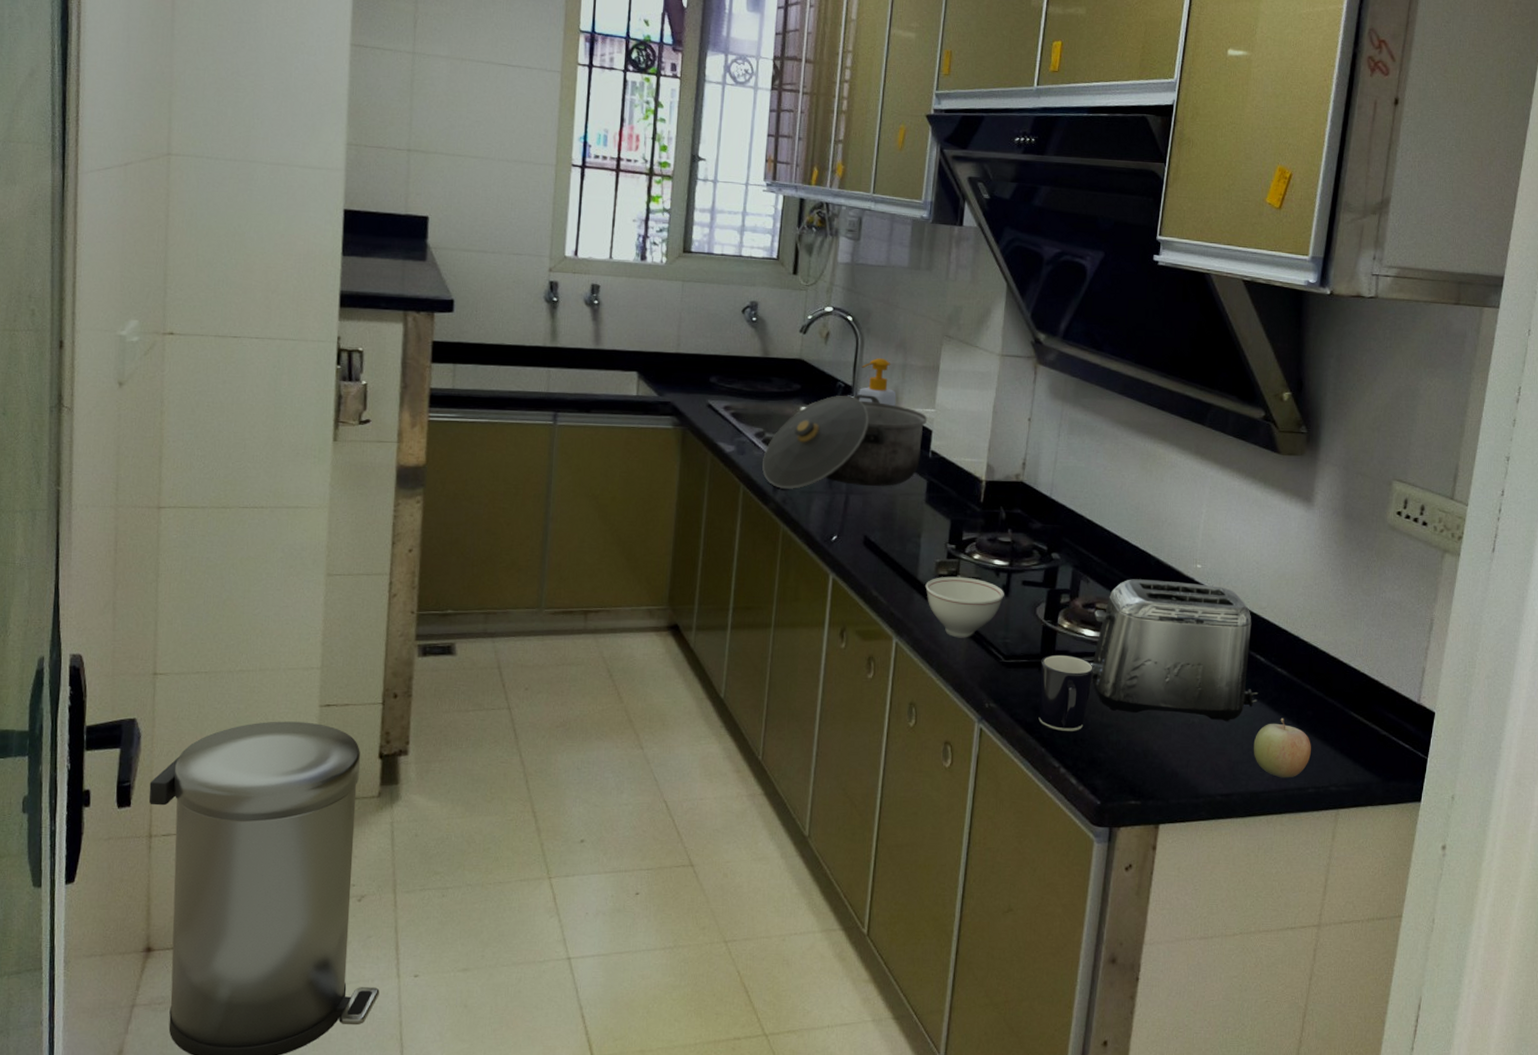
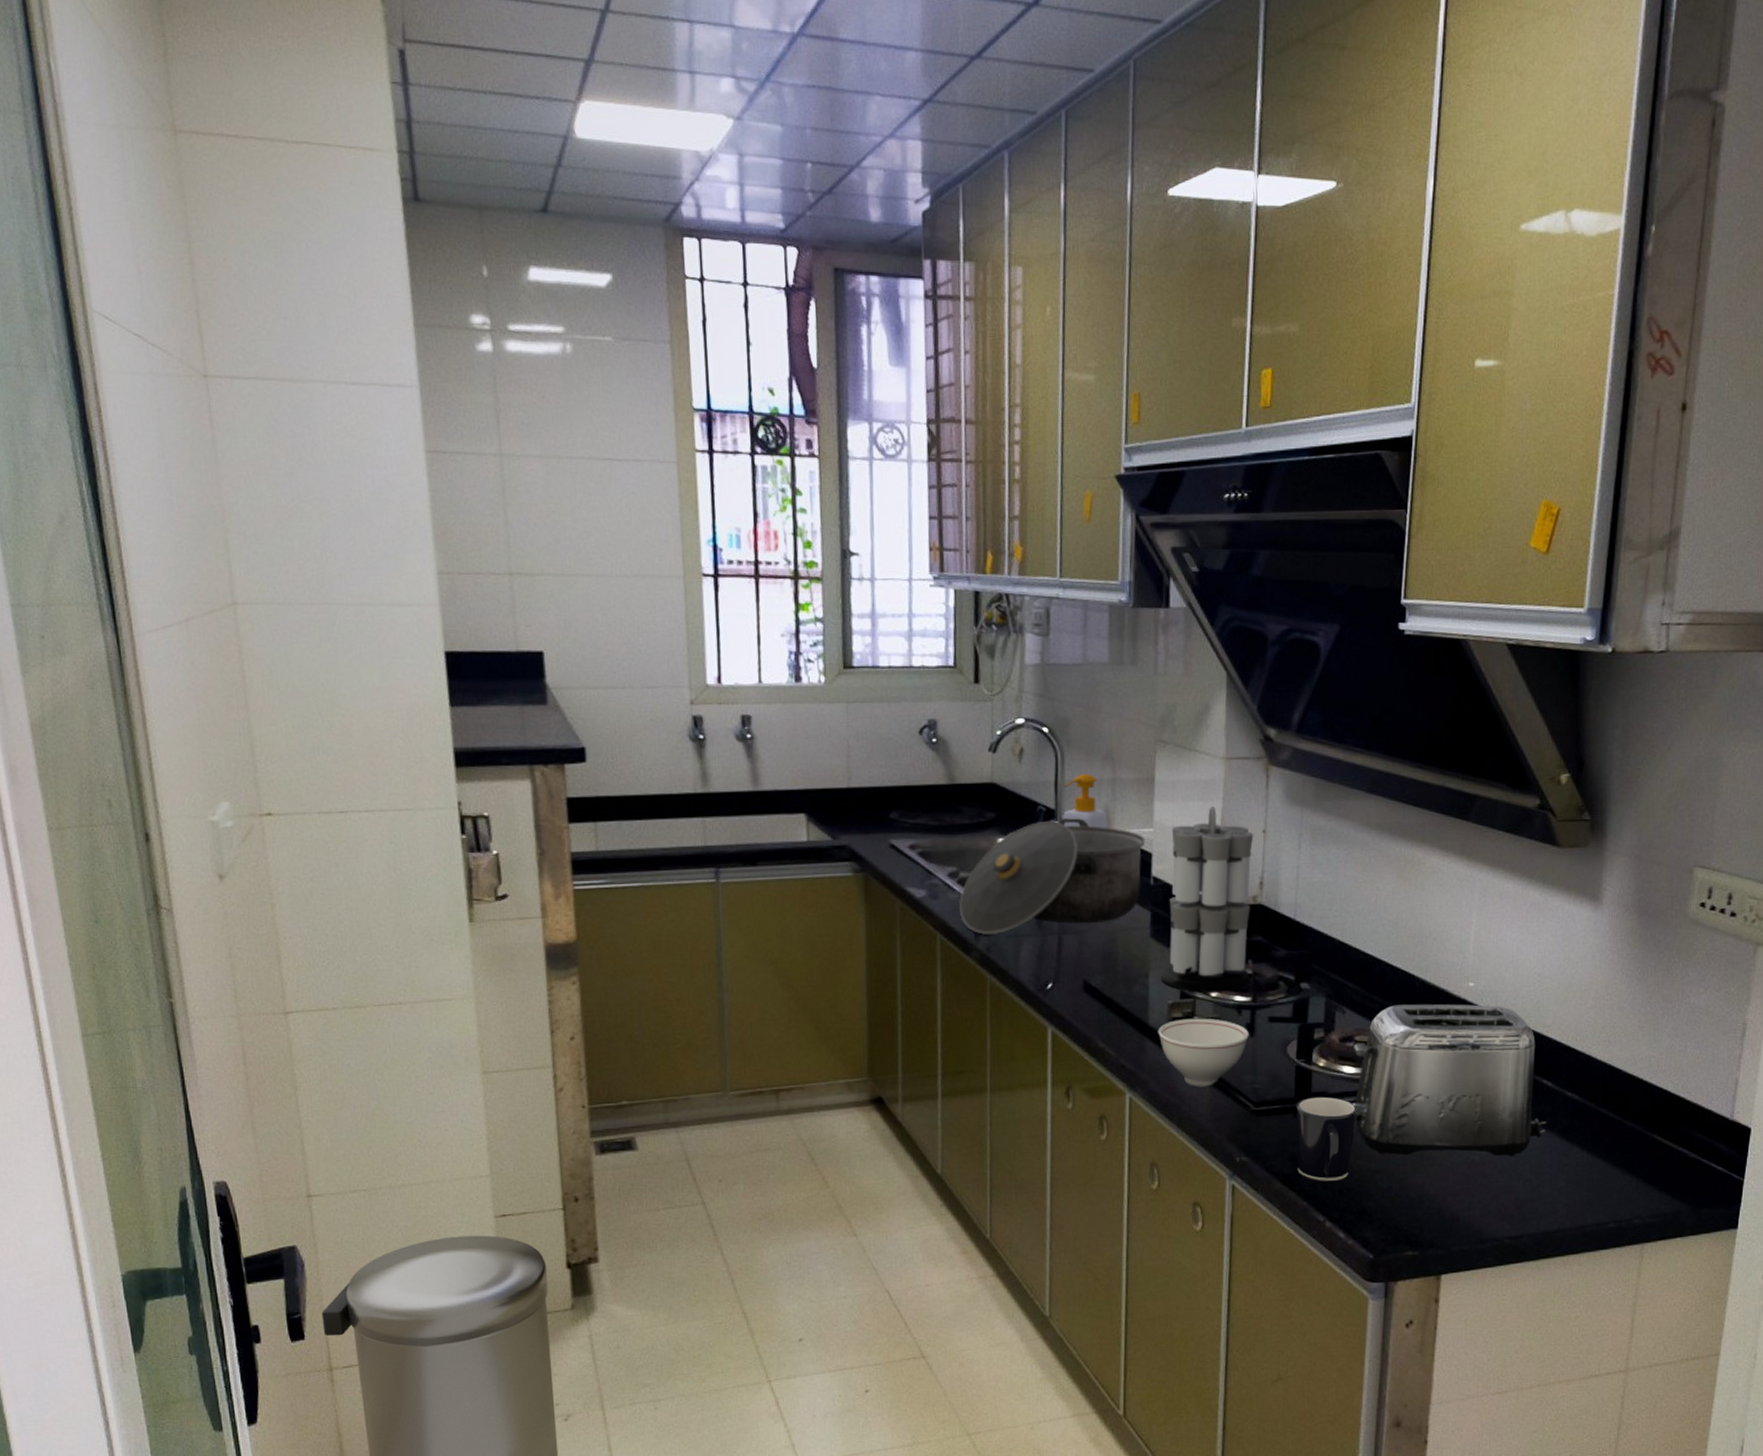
spice rack: none [931,395,1021,556] -> present [1160,806,1254,993]
fruit: present [1253,717,1311,778] -> none [1543,1147,1610,1214]

